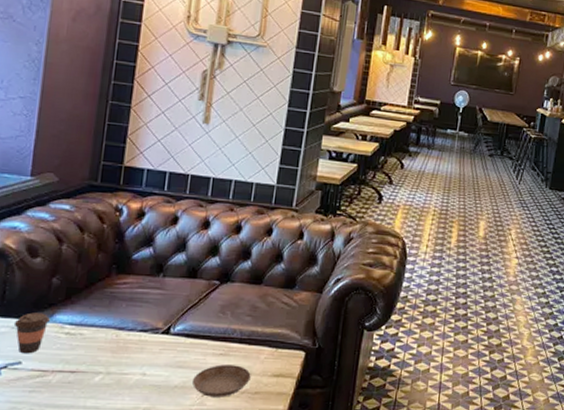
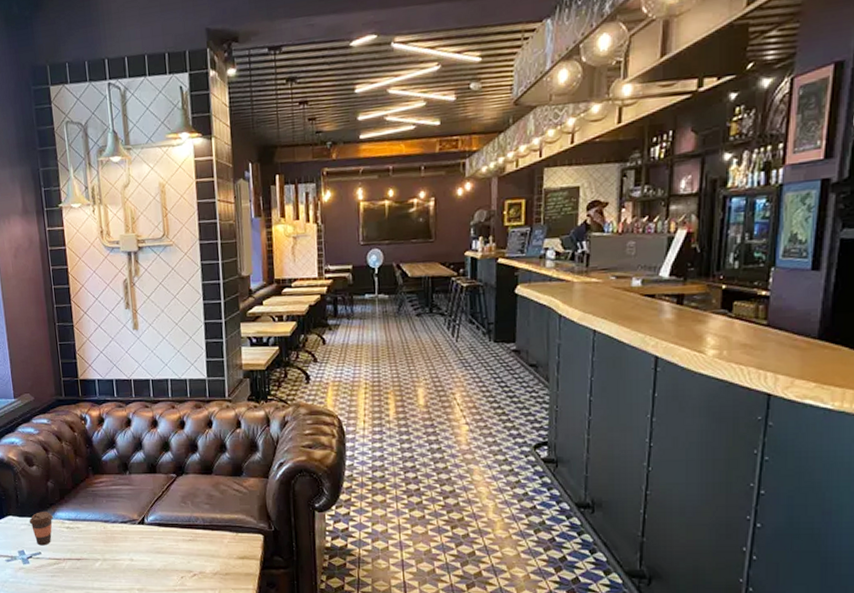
saucer: present [193,364,251,397] -> none [171,549,219,578]

